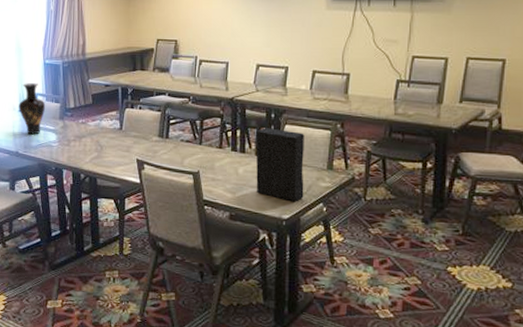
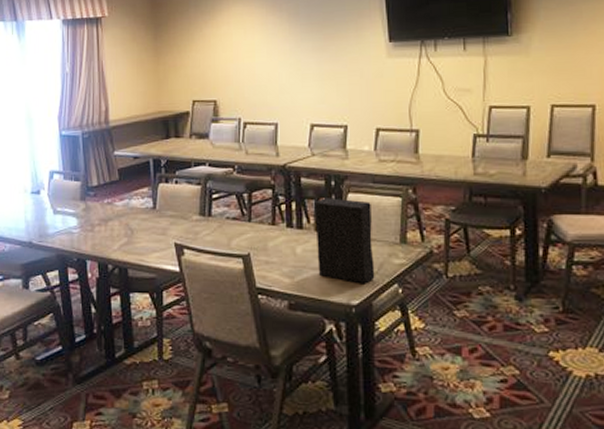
vase: present [18,83,46,135] -> none [31,159,64,221]

